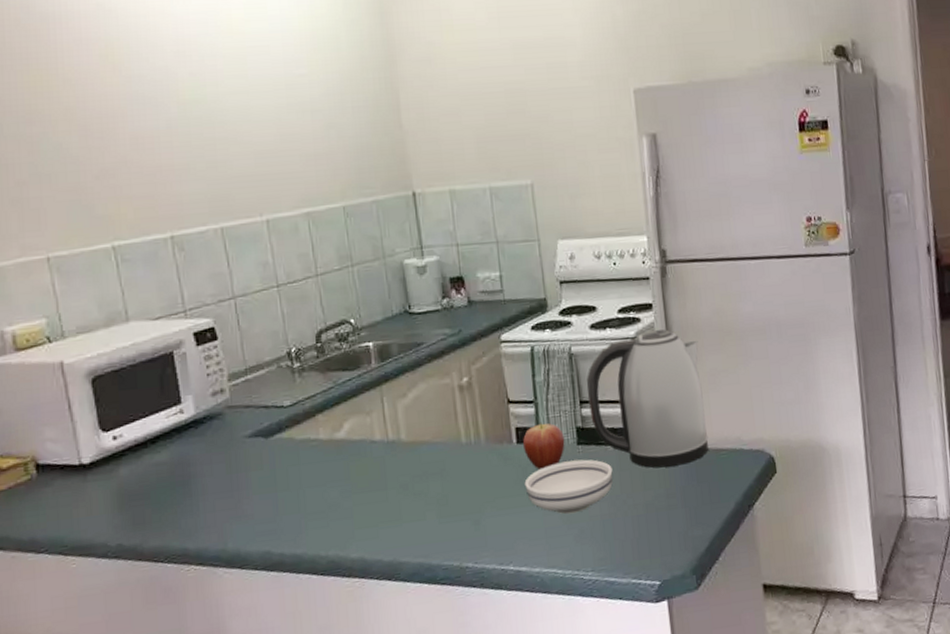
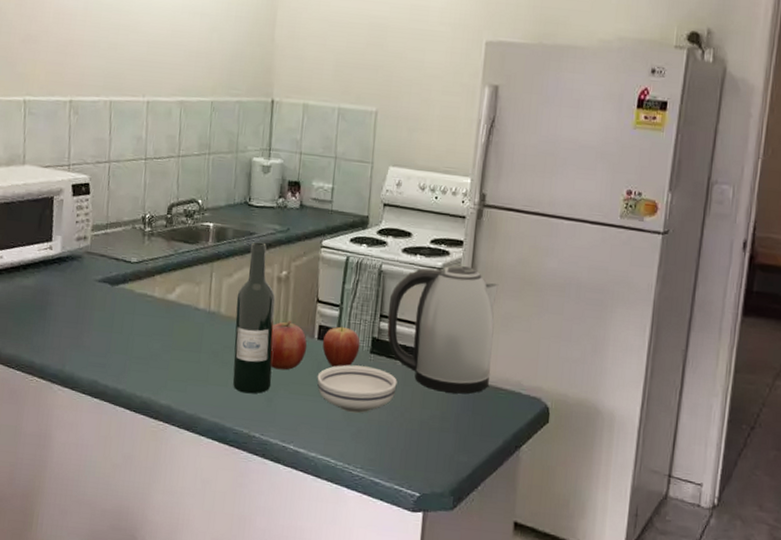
wine bottle: none [416,351,476,523] -> present [232,242,276,394]
fruit: none [464,430,507,488] -> present [270,321,308,370]

